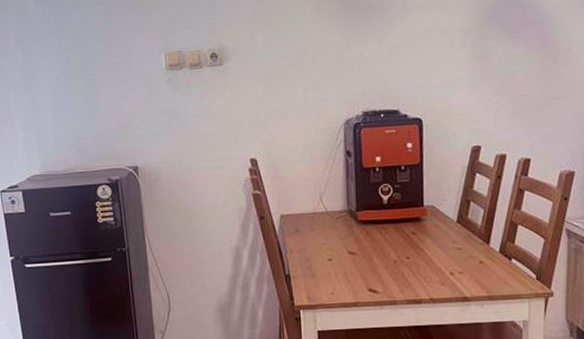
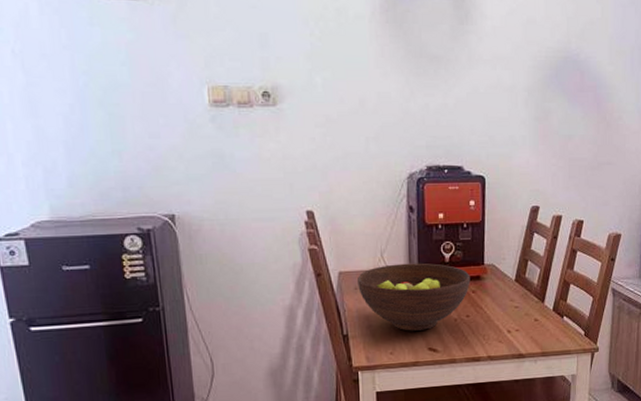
fruit bowl: none [298,205,410,272] -> present [358,263,471,331]

